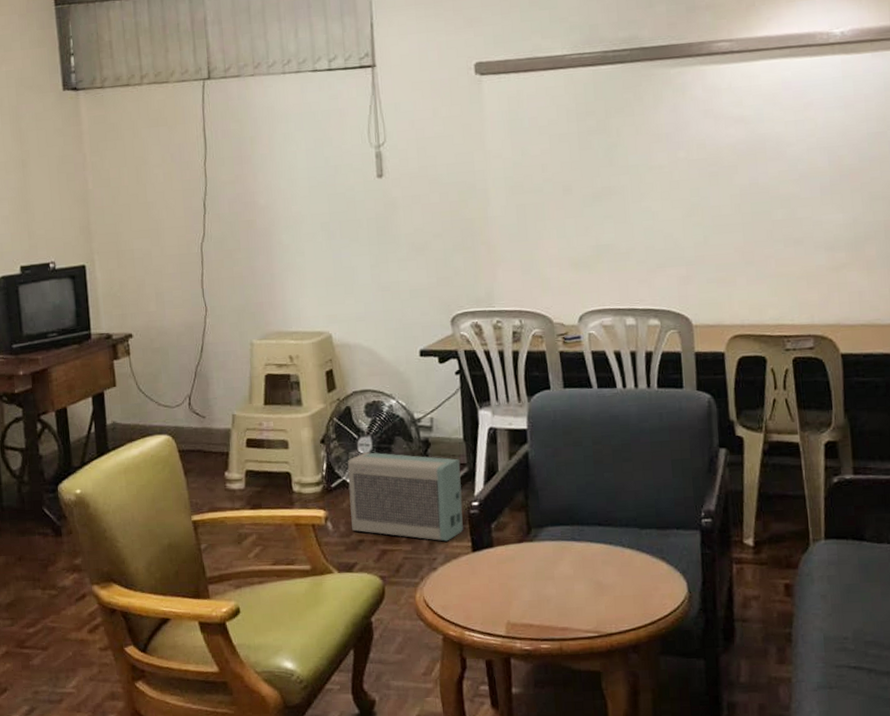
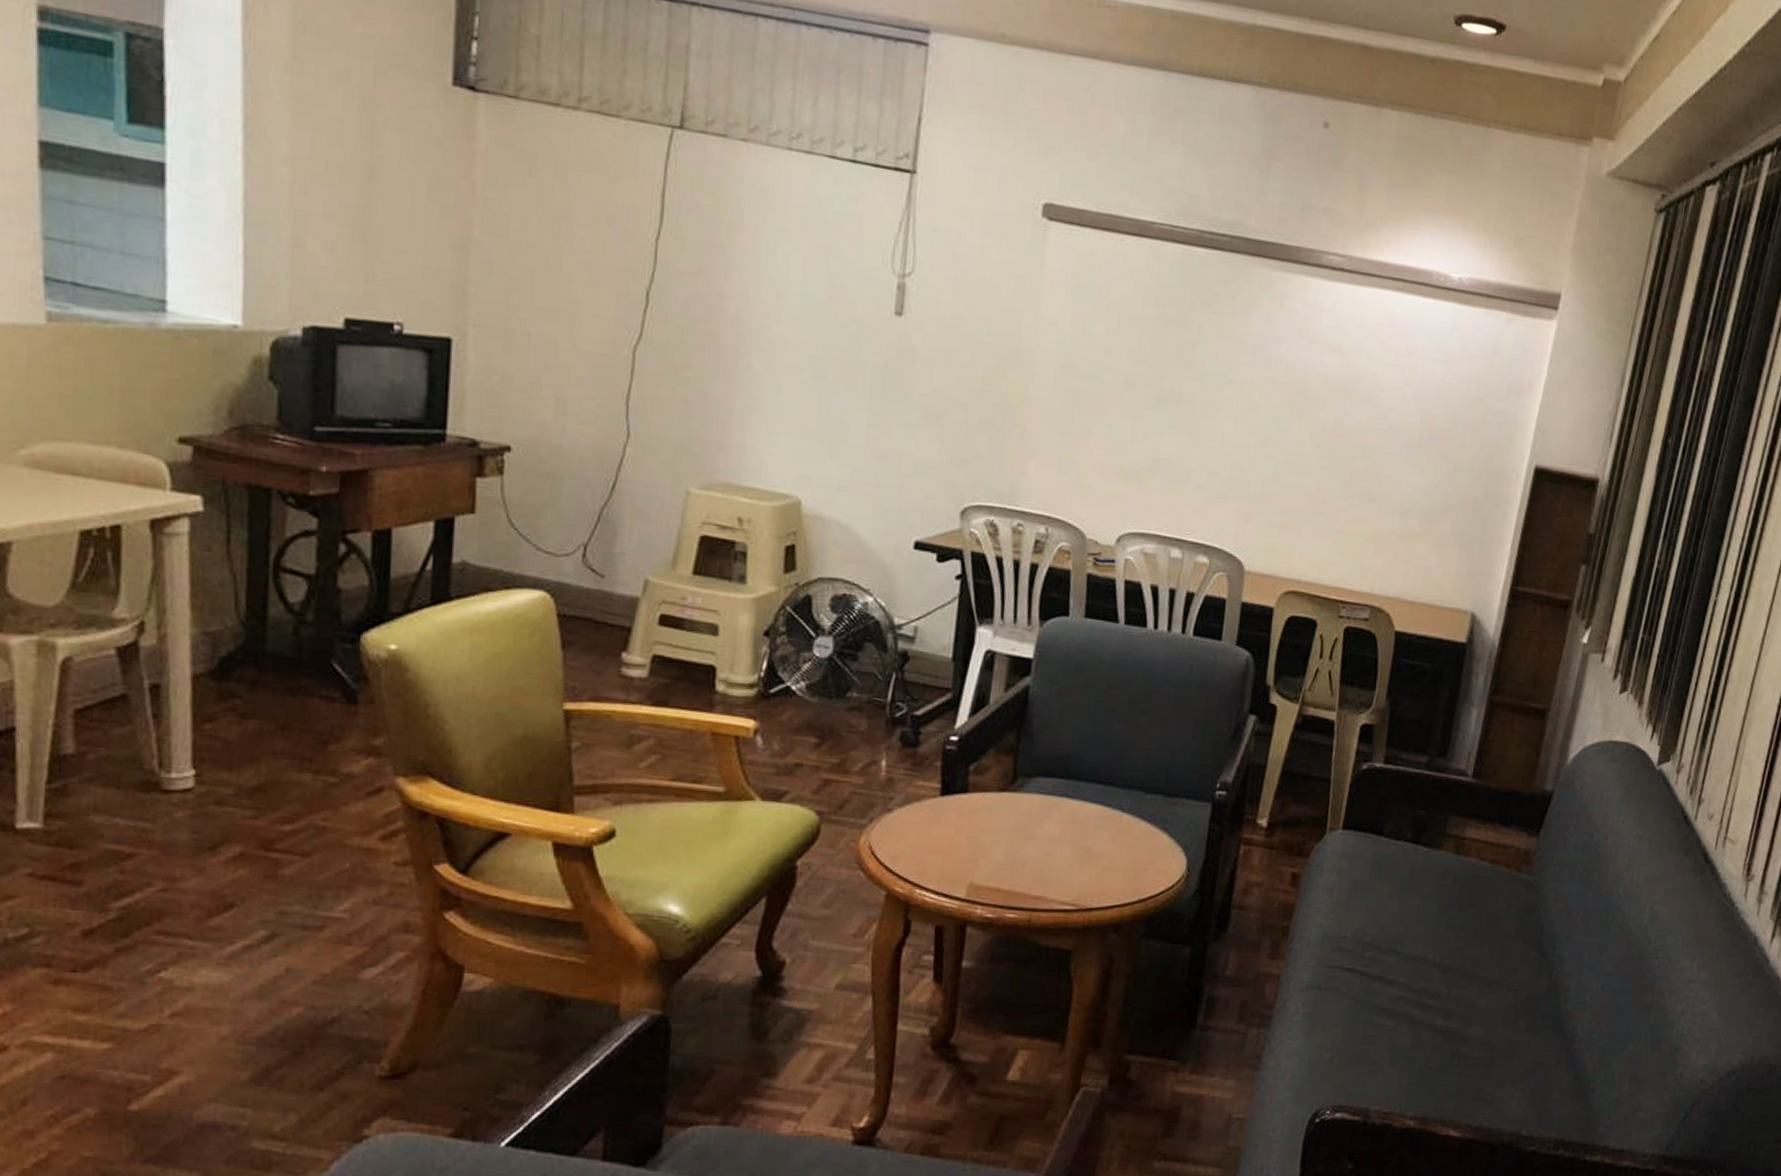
air purifier: present [347,452,463,542] -> none [789,656,944,779]

